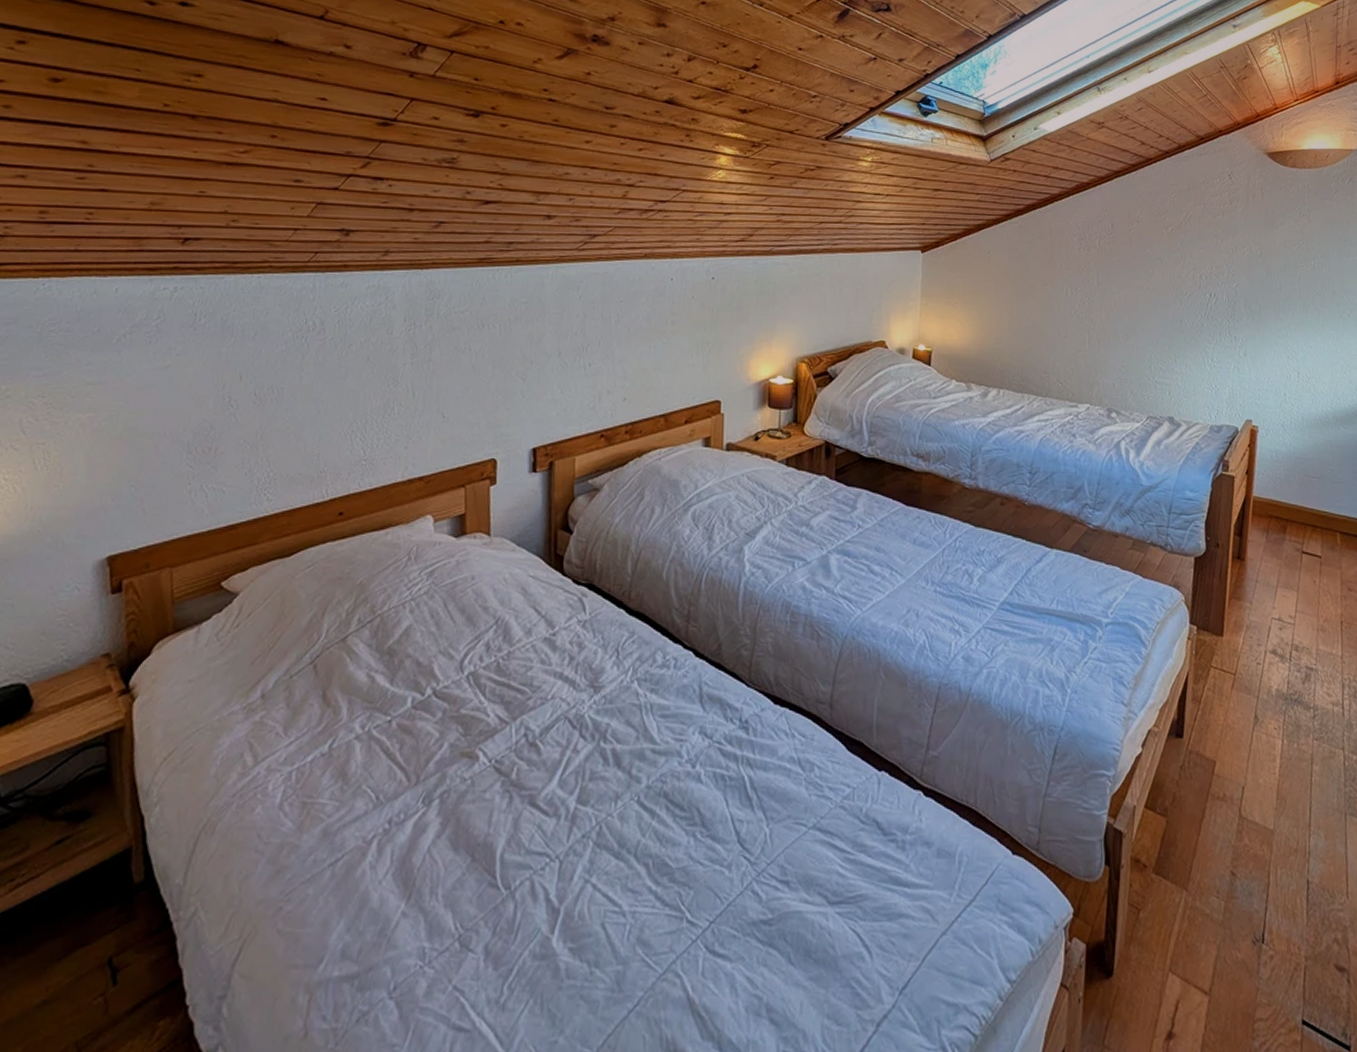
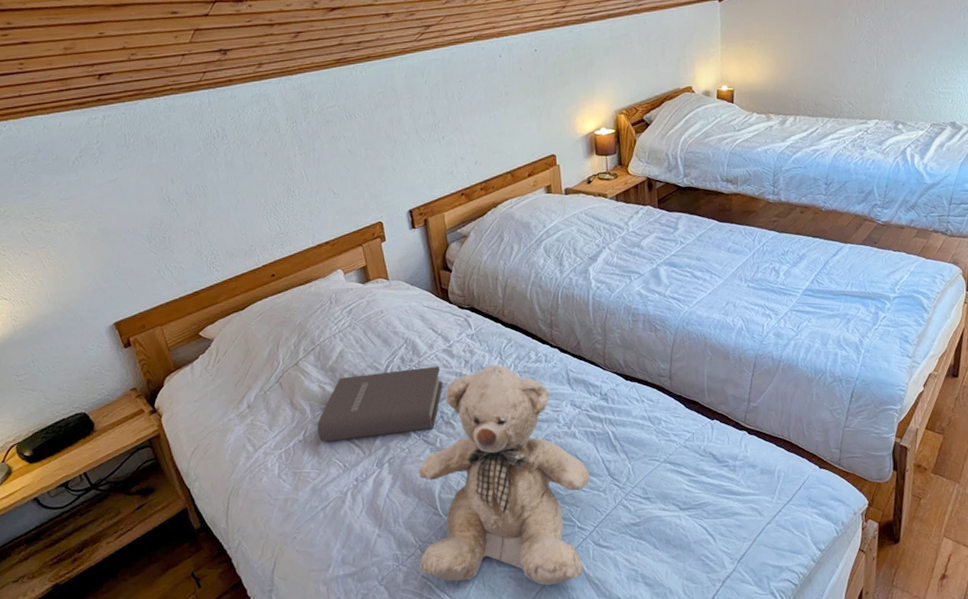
book: none [350,660,536,758] -> present [317,366,444,442]
teddy bear: none [452,666,713,1014] -> present [418,364,590,585]

